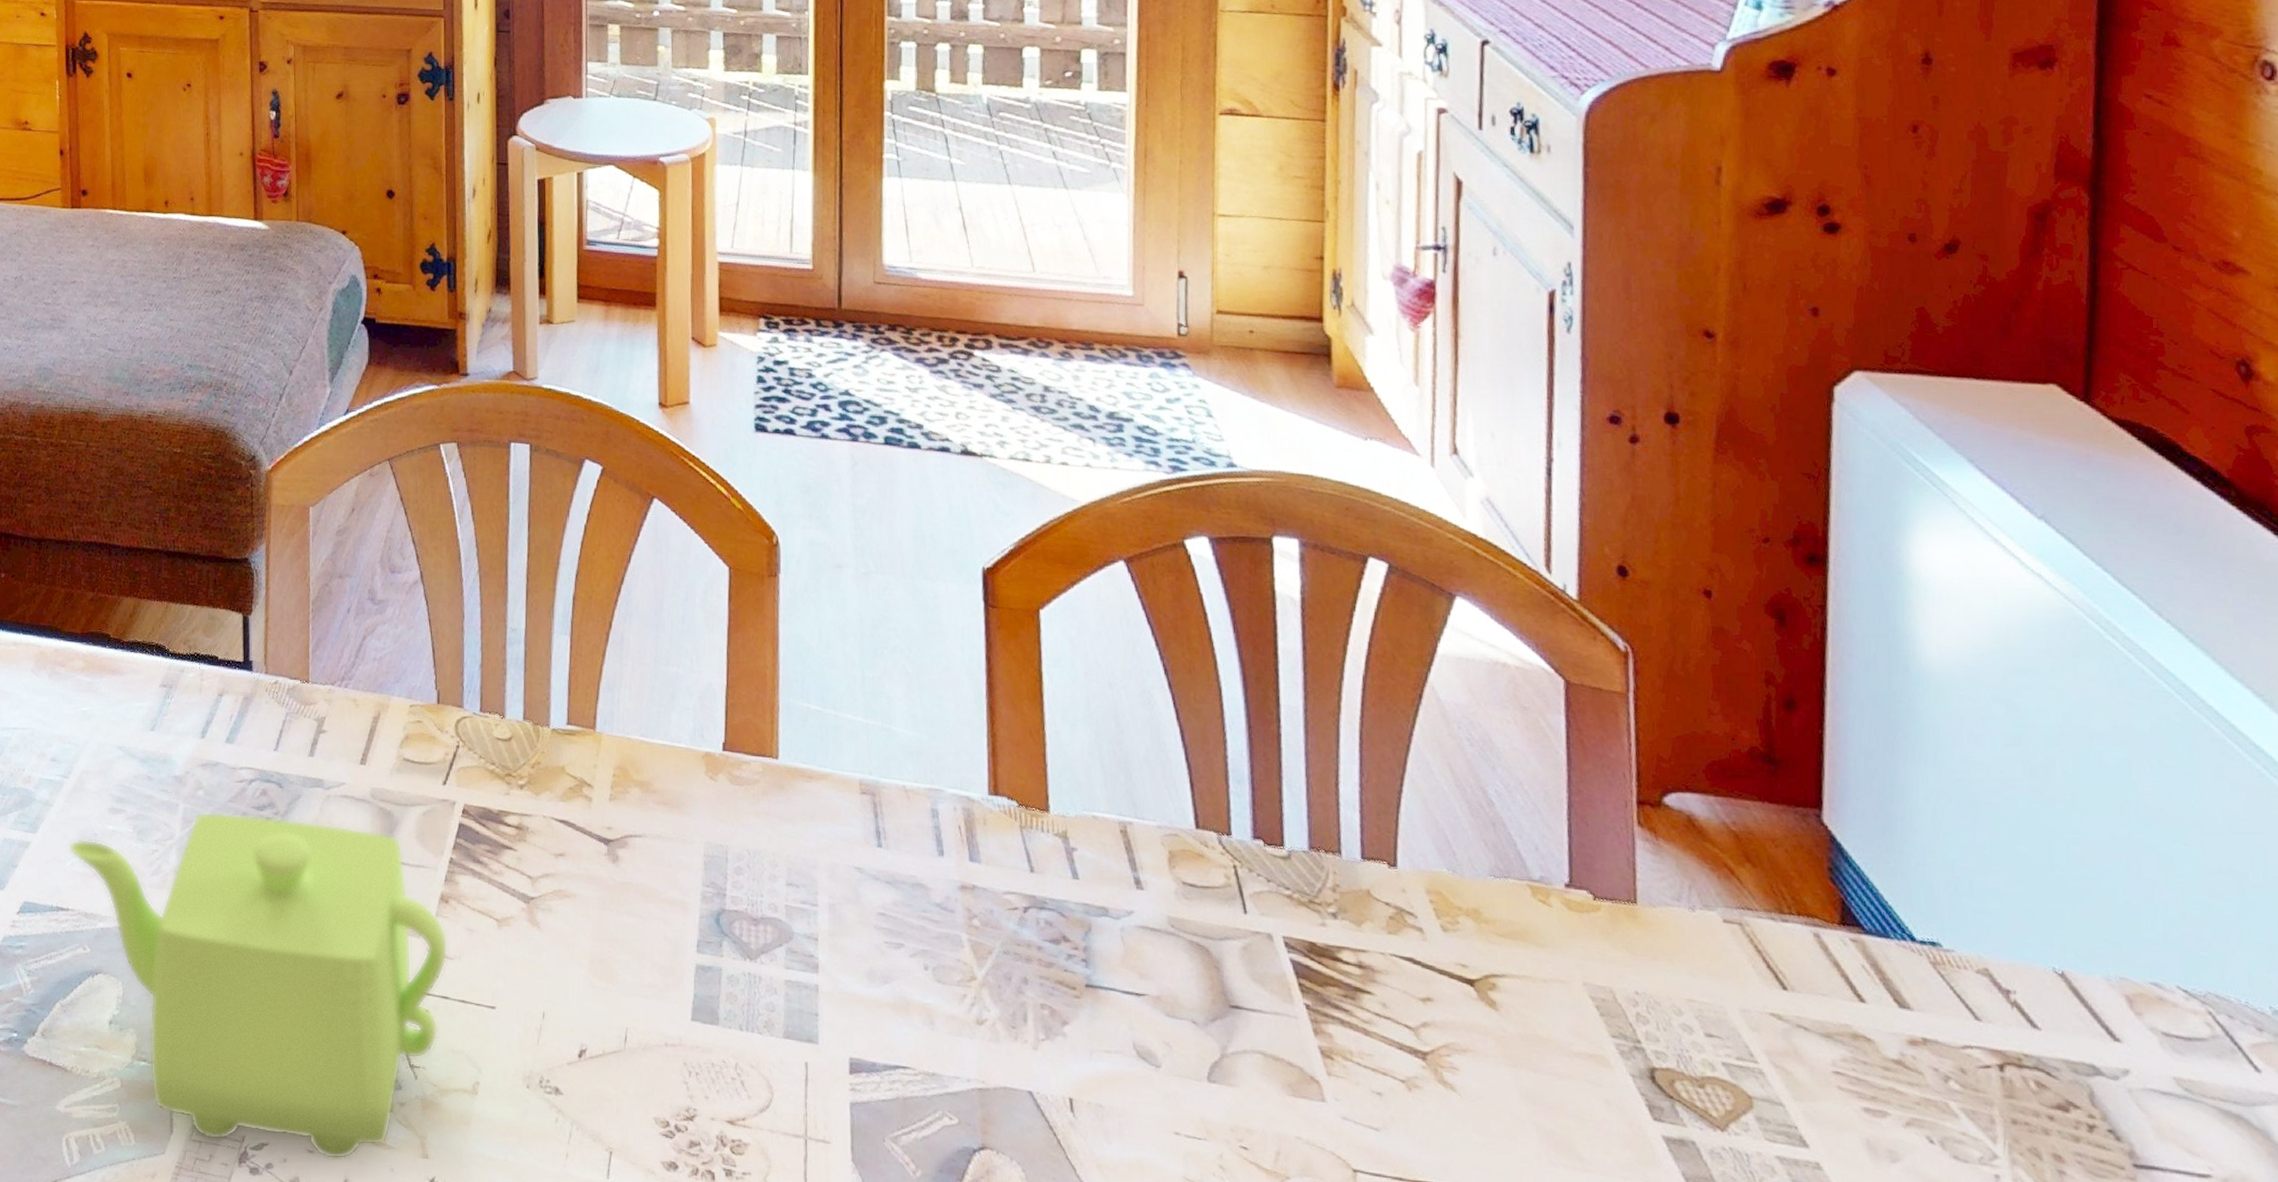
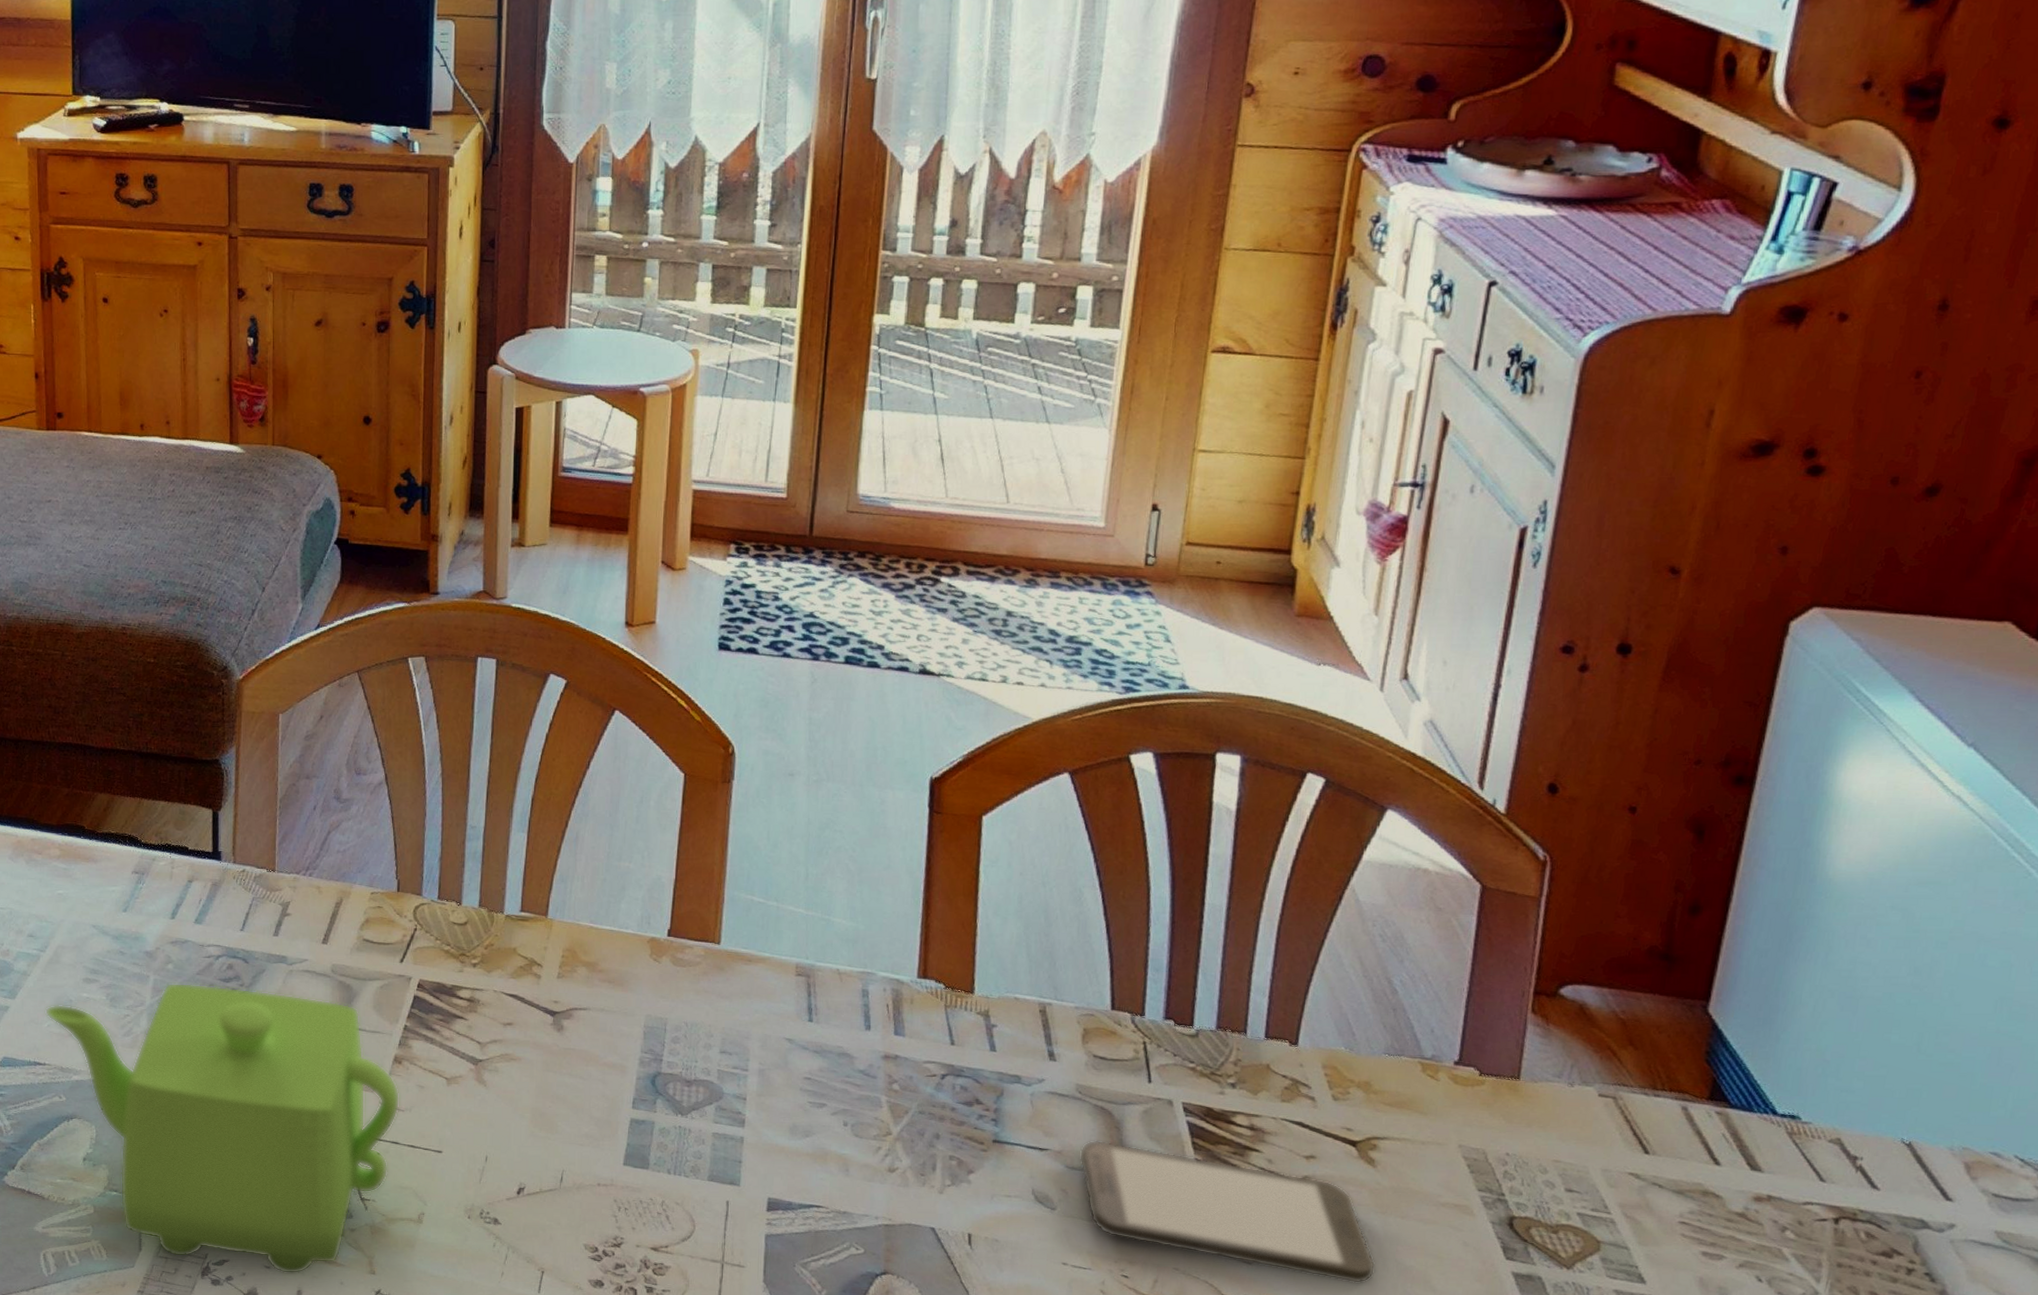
smartphone: none [1179,983,1514,1153] -> present [1079,1140,1376,1284]

